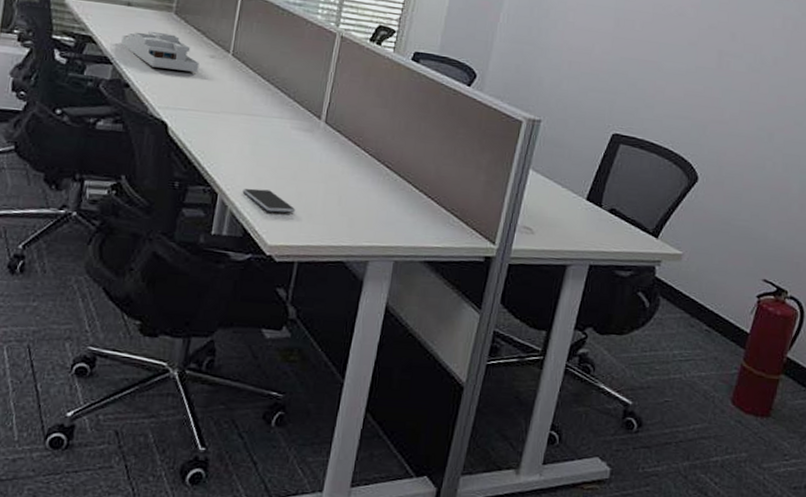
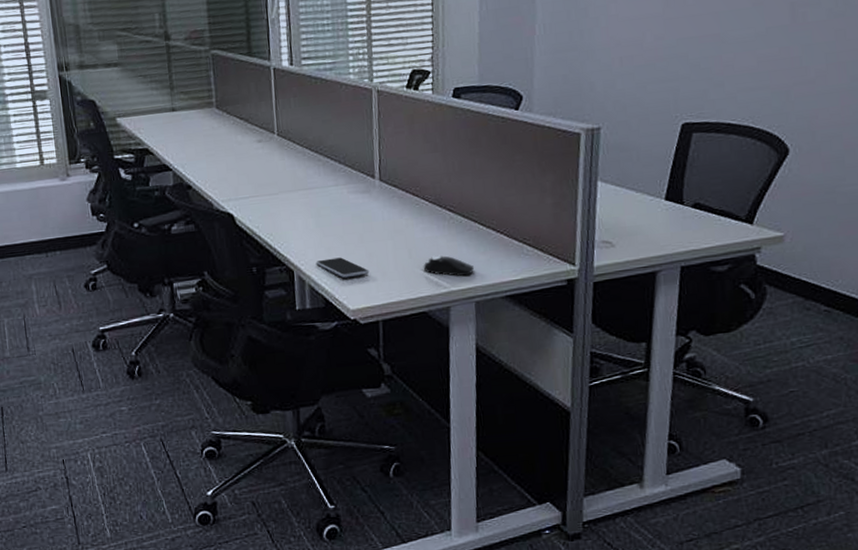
desk organizer: present [121,30,200,72] -> none [174,128,250,165]
computer mouse: none [350,208,401,235] -> present [423,255,475,277]

